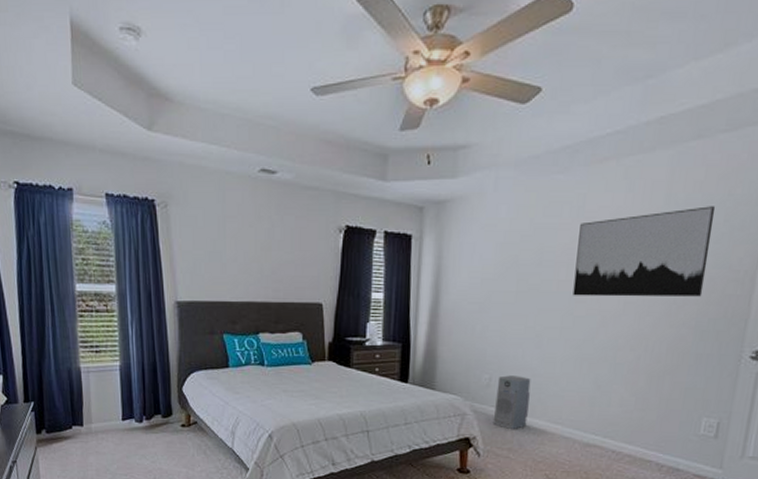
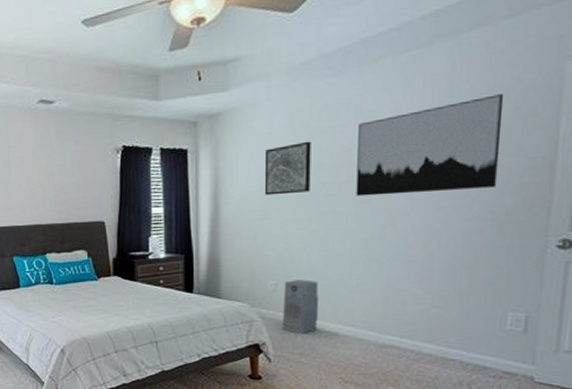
wall art: none [486,236,534,289] -> present [265,141,311,196]

